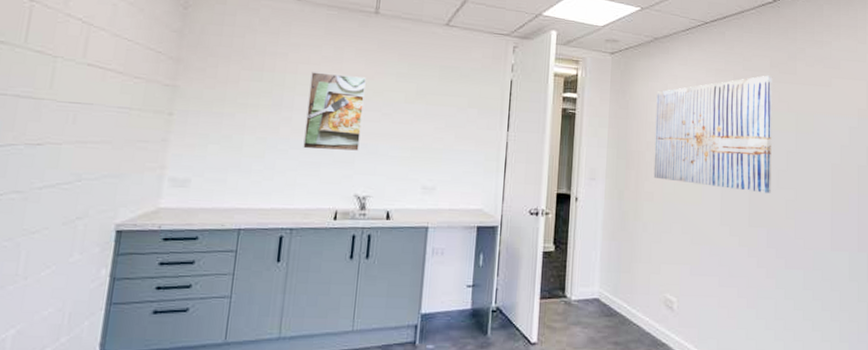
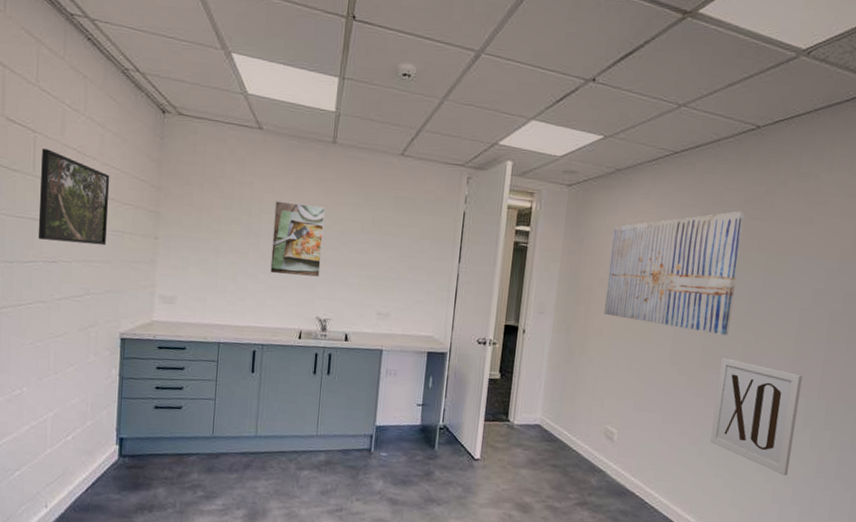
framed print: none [21,19,120,124] -> present [38,149,110,246]
wall art: none [767,216,842,334] -> present [710,358,803,476]

